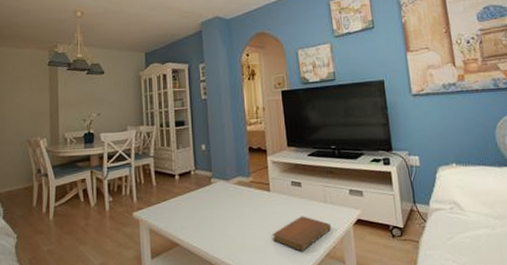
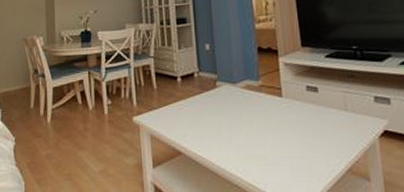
notebook: present [272,216,332,252] -> none [285,125,354,165]

